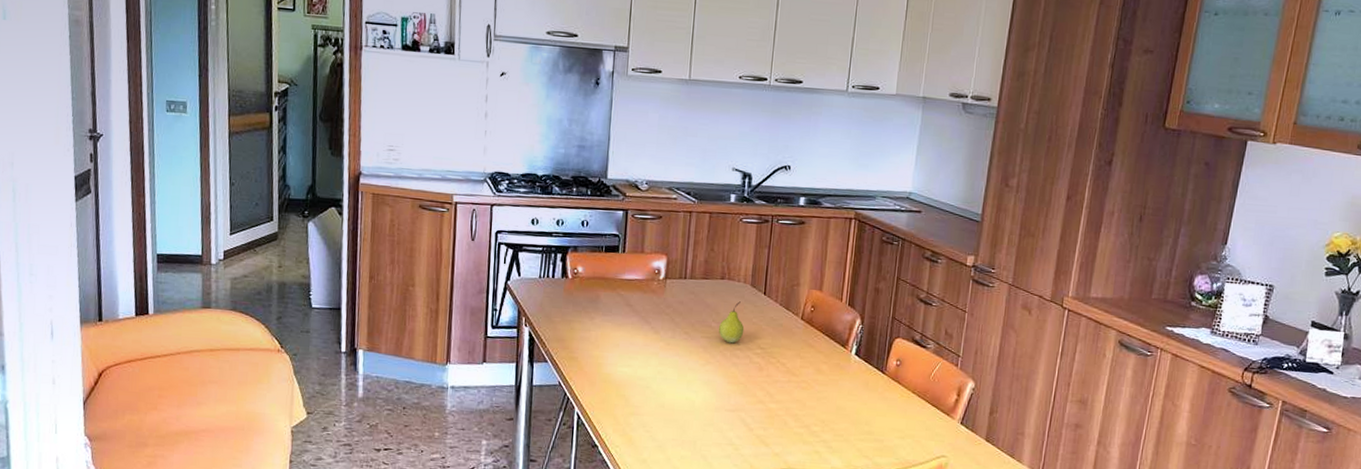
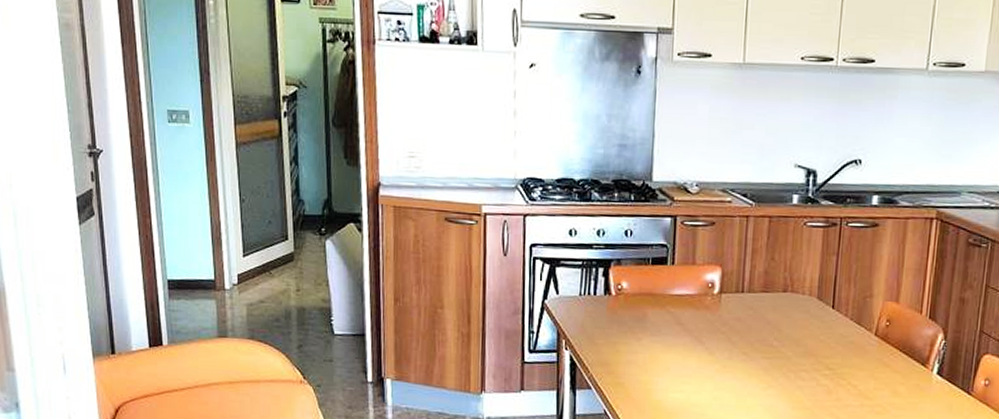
fruit: present [718,301,745,344] -> none [780,317,811,364]

